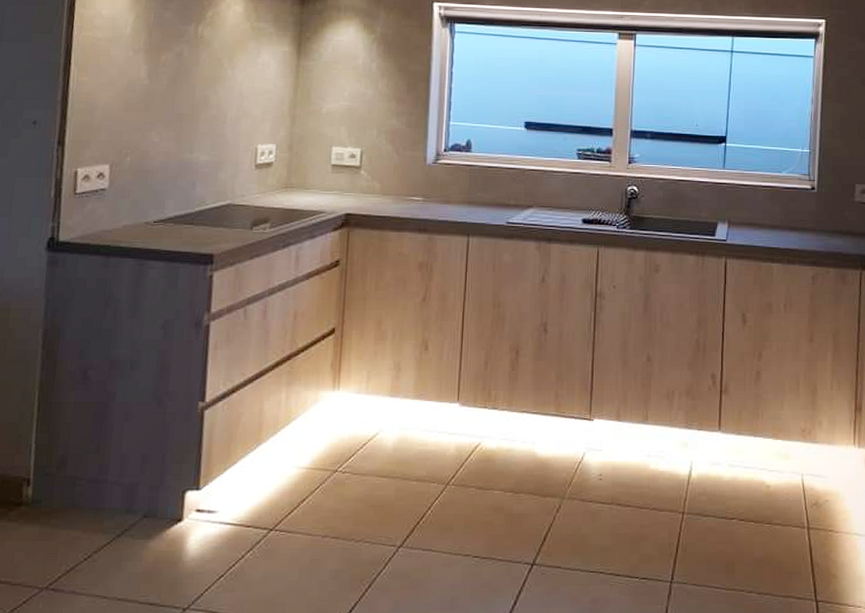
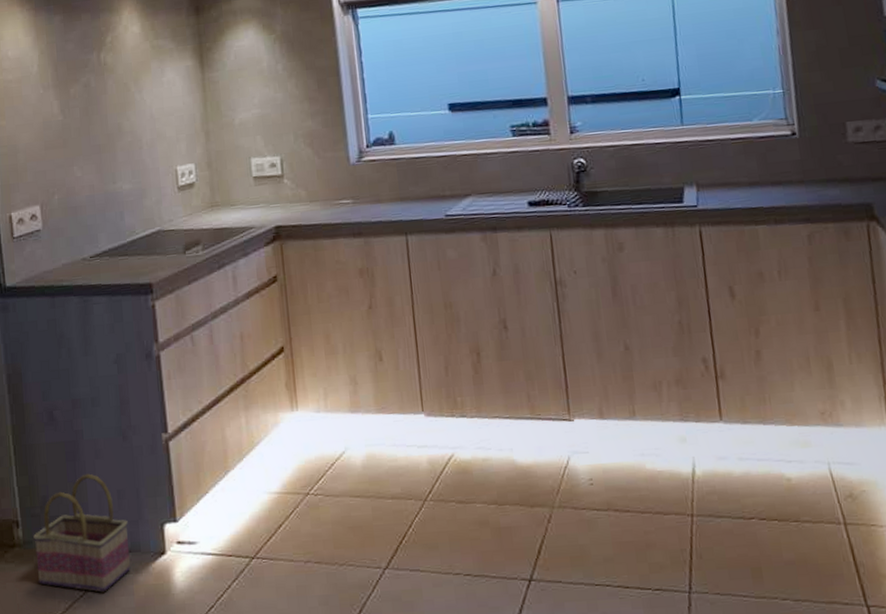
basket: none [41,436,148,557] -> present [33,473,131,593]

